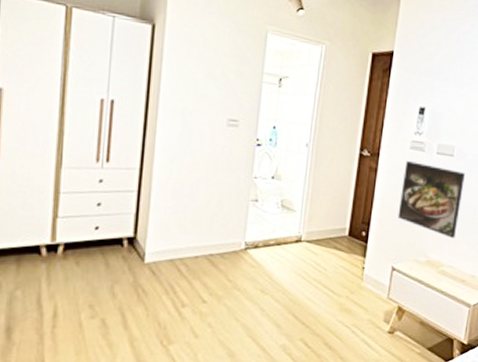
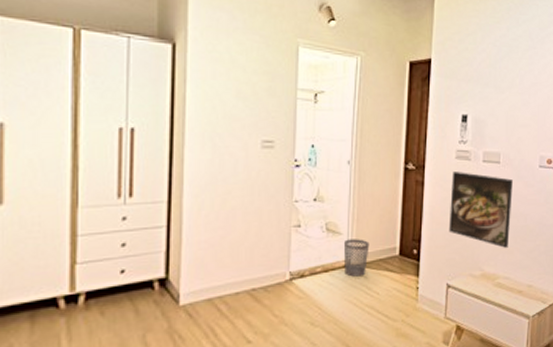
wastebasket: none [296,217,321,252] -> present [343,239,370,277]

